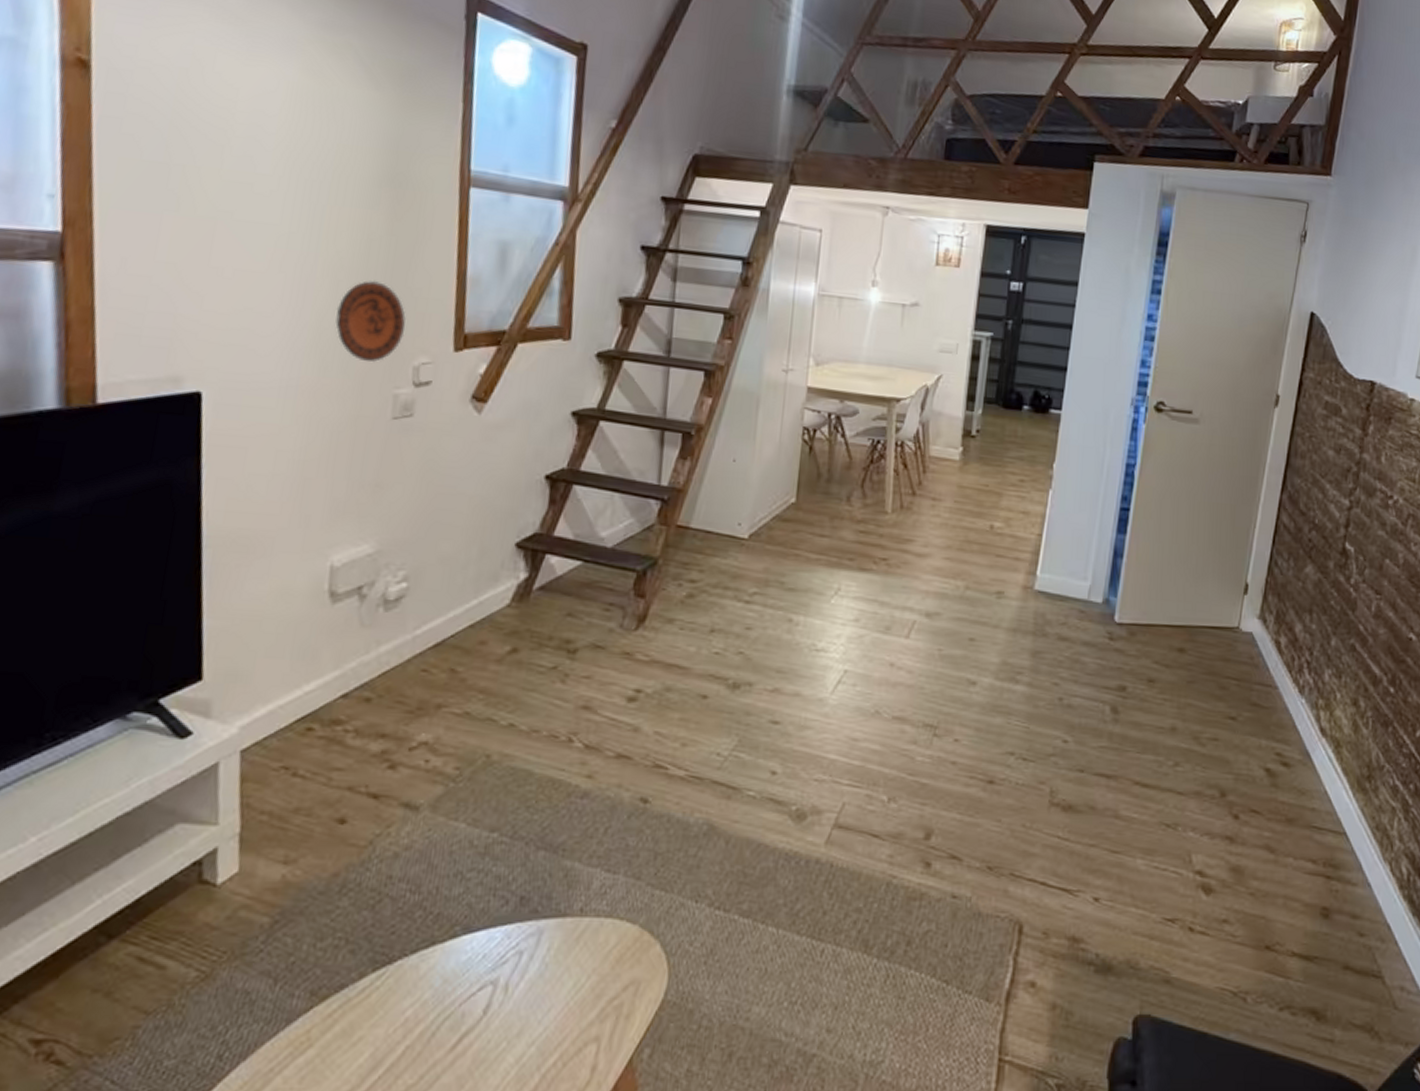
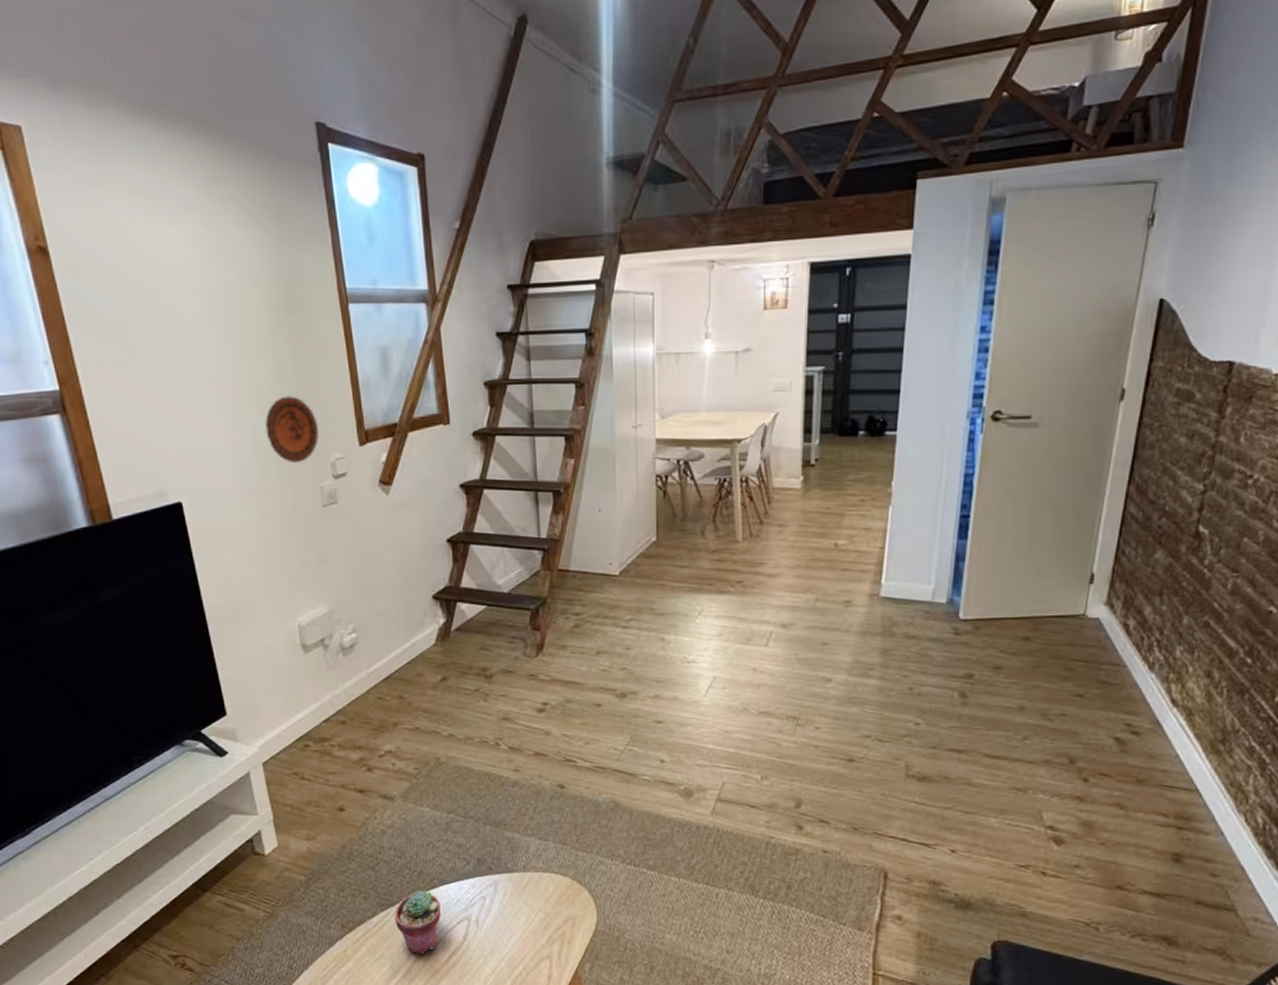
potted succulent: none [389,941,459,1036] -> present [394,891,441,954]

